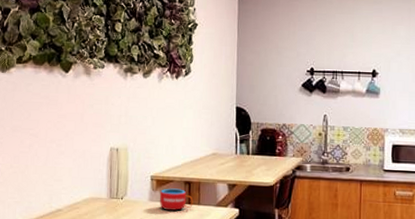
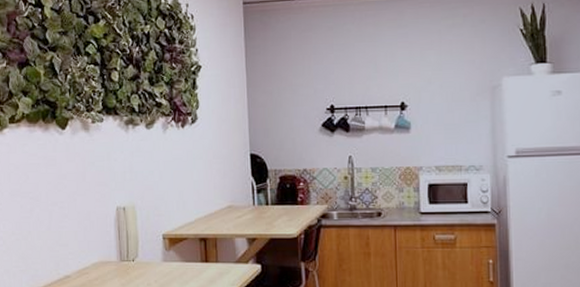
mug: present [159,188,193,211] -> none [173,246,211,270]

